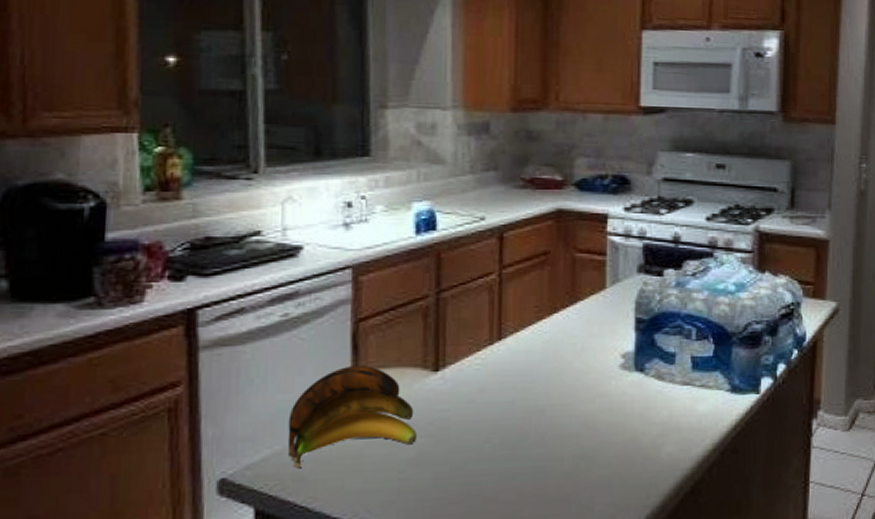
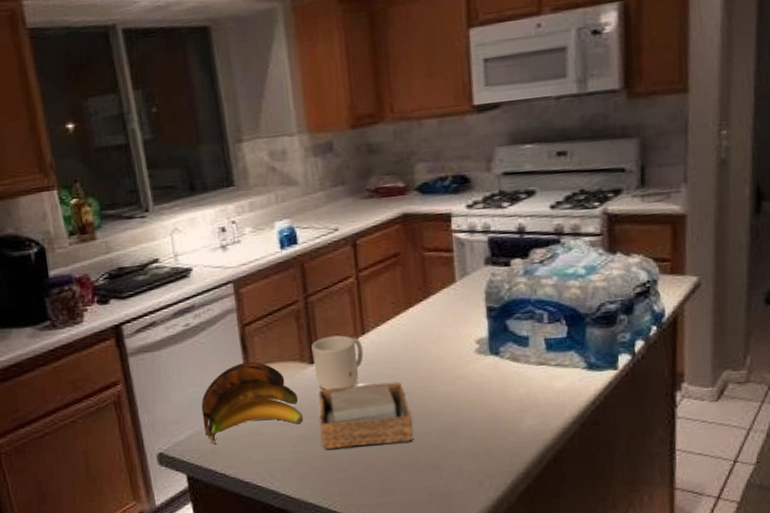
napkin holder: none [435,397,545,478] -> present [317,381,414,450]
mug: none [437,339,498,404] -> present [311,335,364,390]

